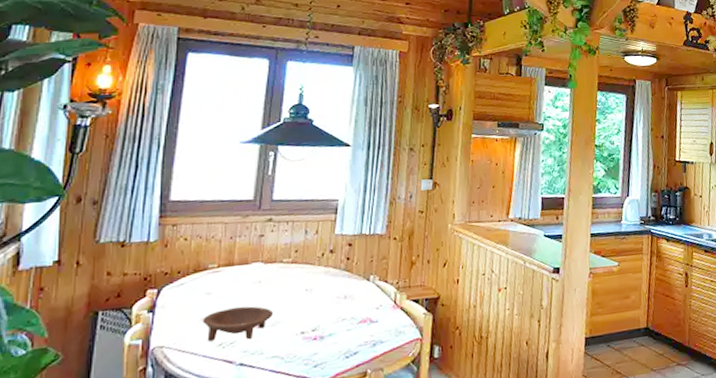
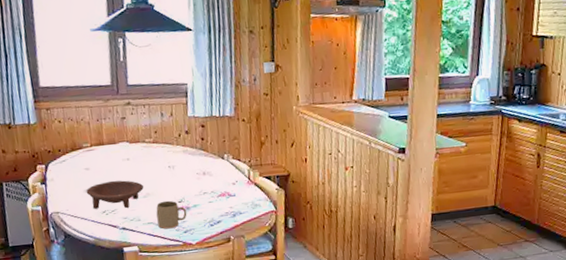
mug: none [284,329,320,364] -> present [156,200,187,229]

